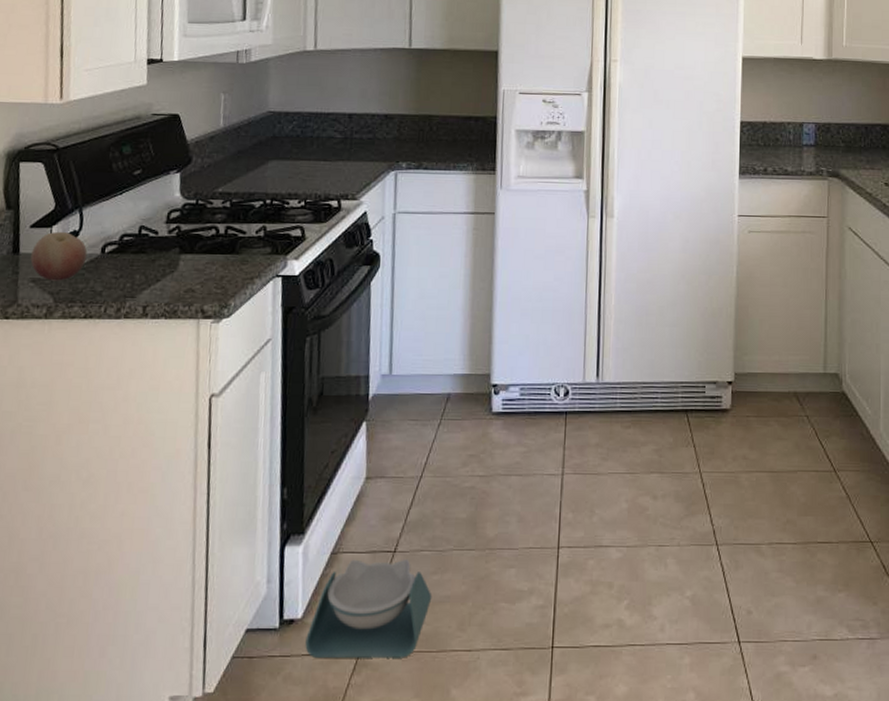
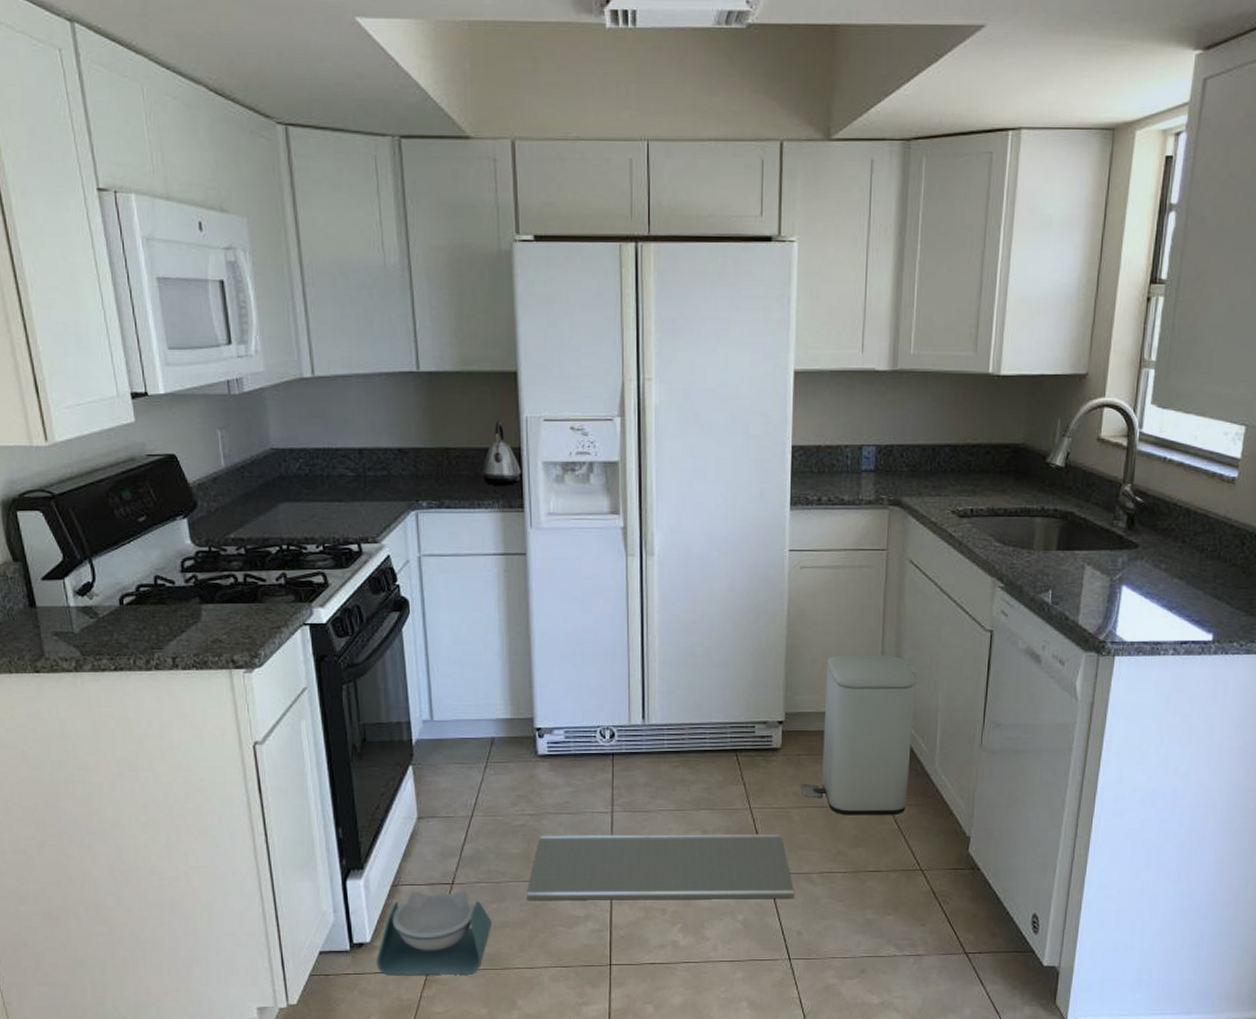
fruit: present [30,232,87,281] -> none [48,584,106,634]
kettle: none [459,92,496,150] -> present [482,421,521,485]
door mat: none [470,498,745,573] -> present [526,834,795,900]
pedal bin: none [748,316,859,482] -> present [799,654,917,816]

